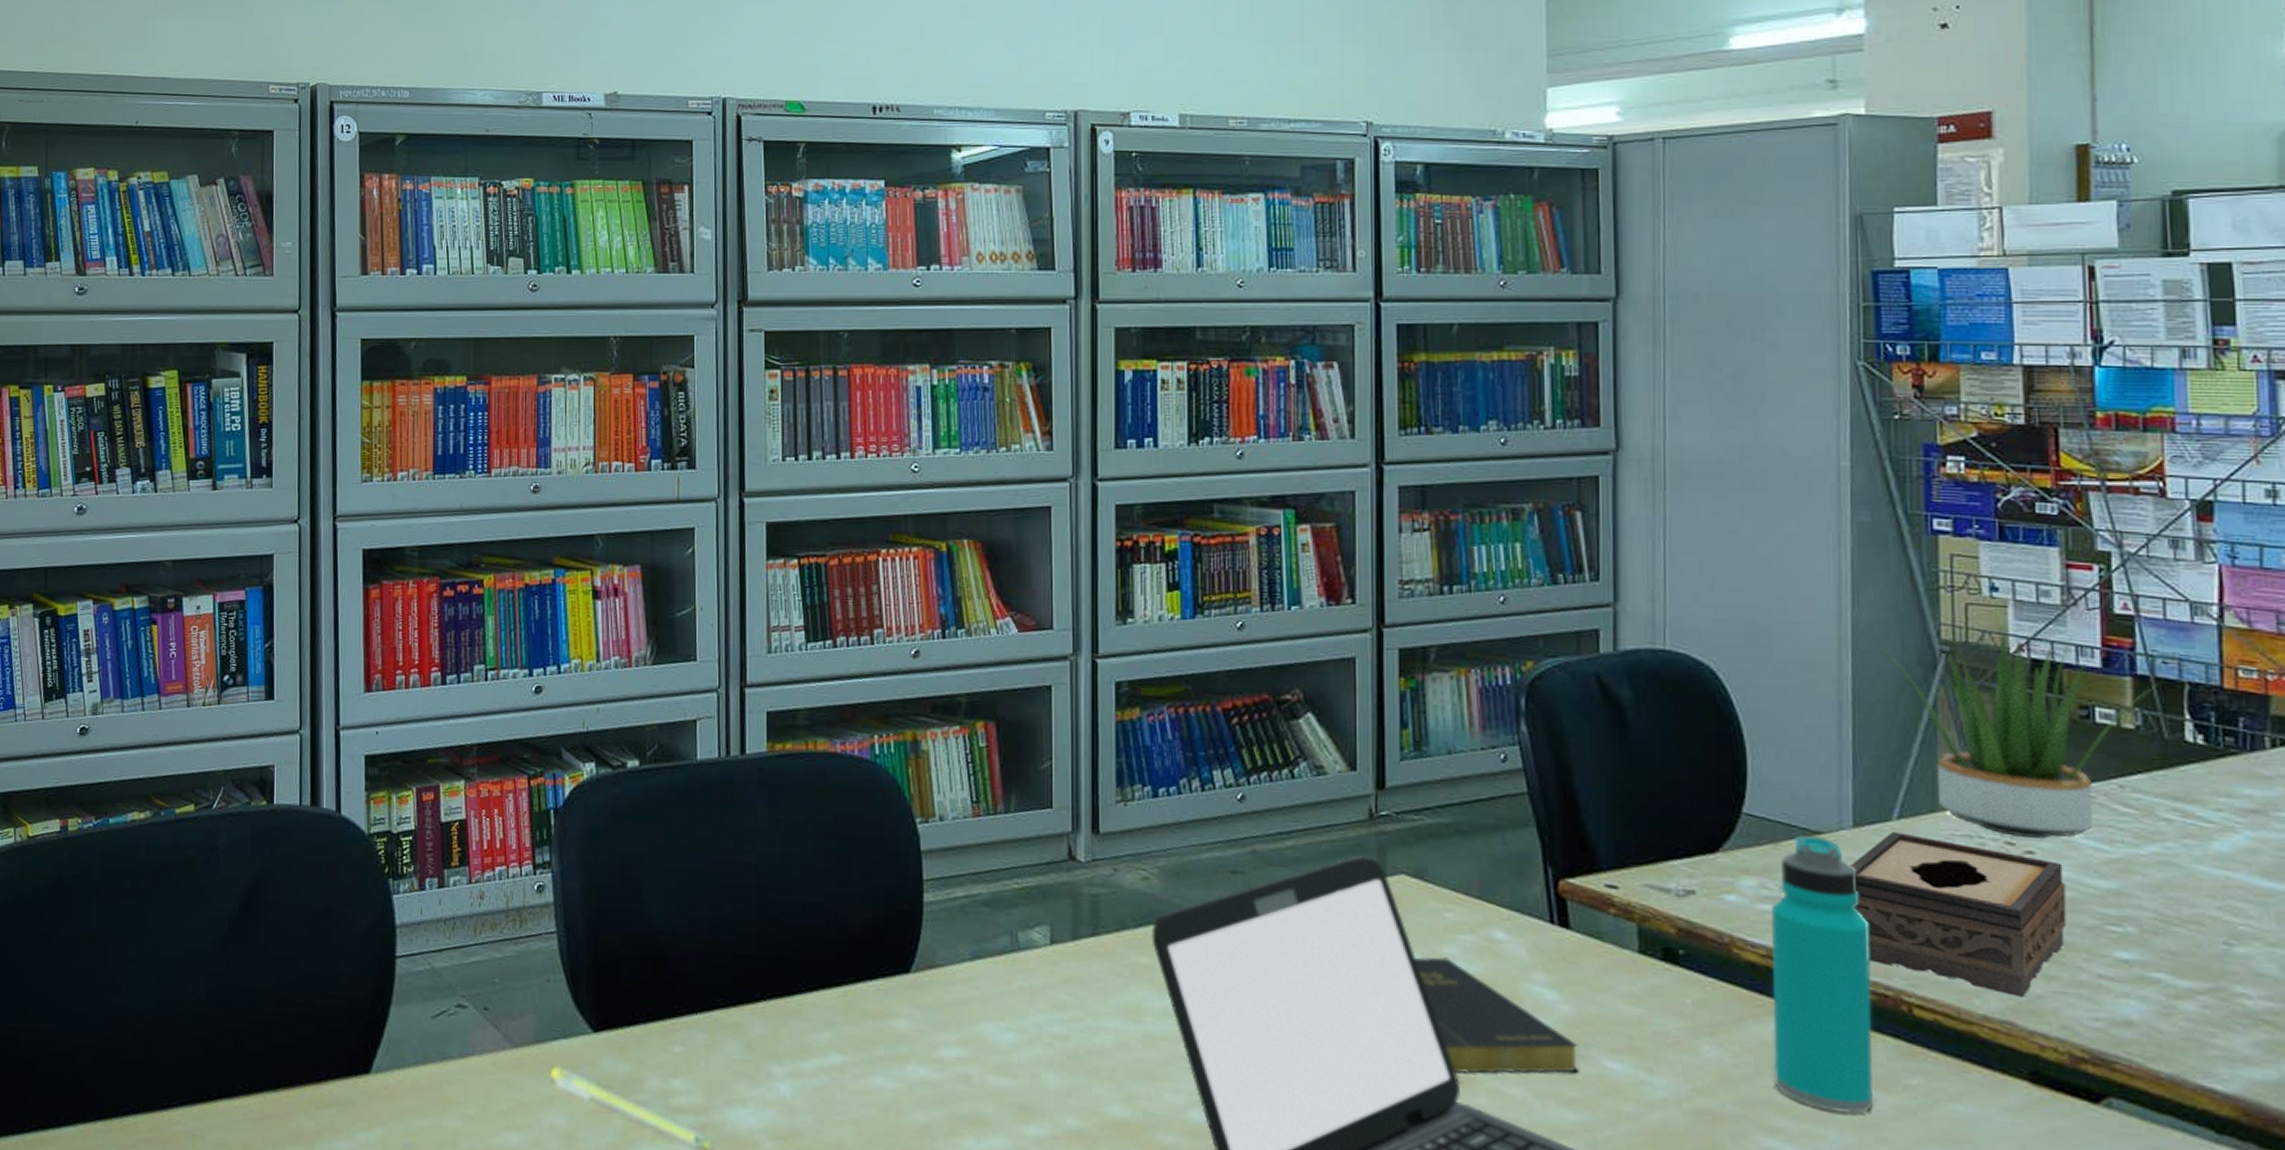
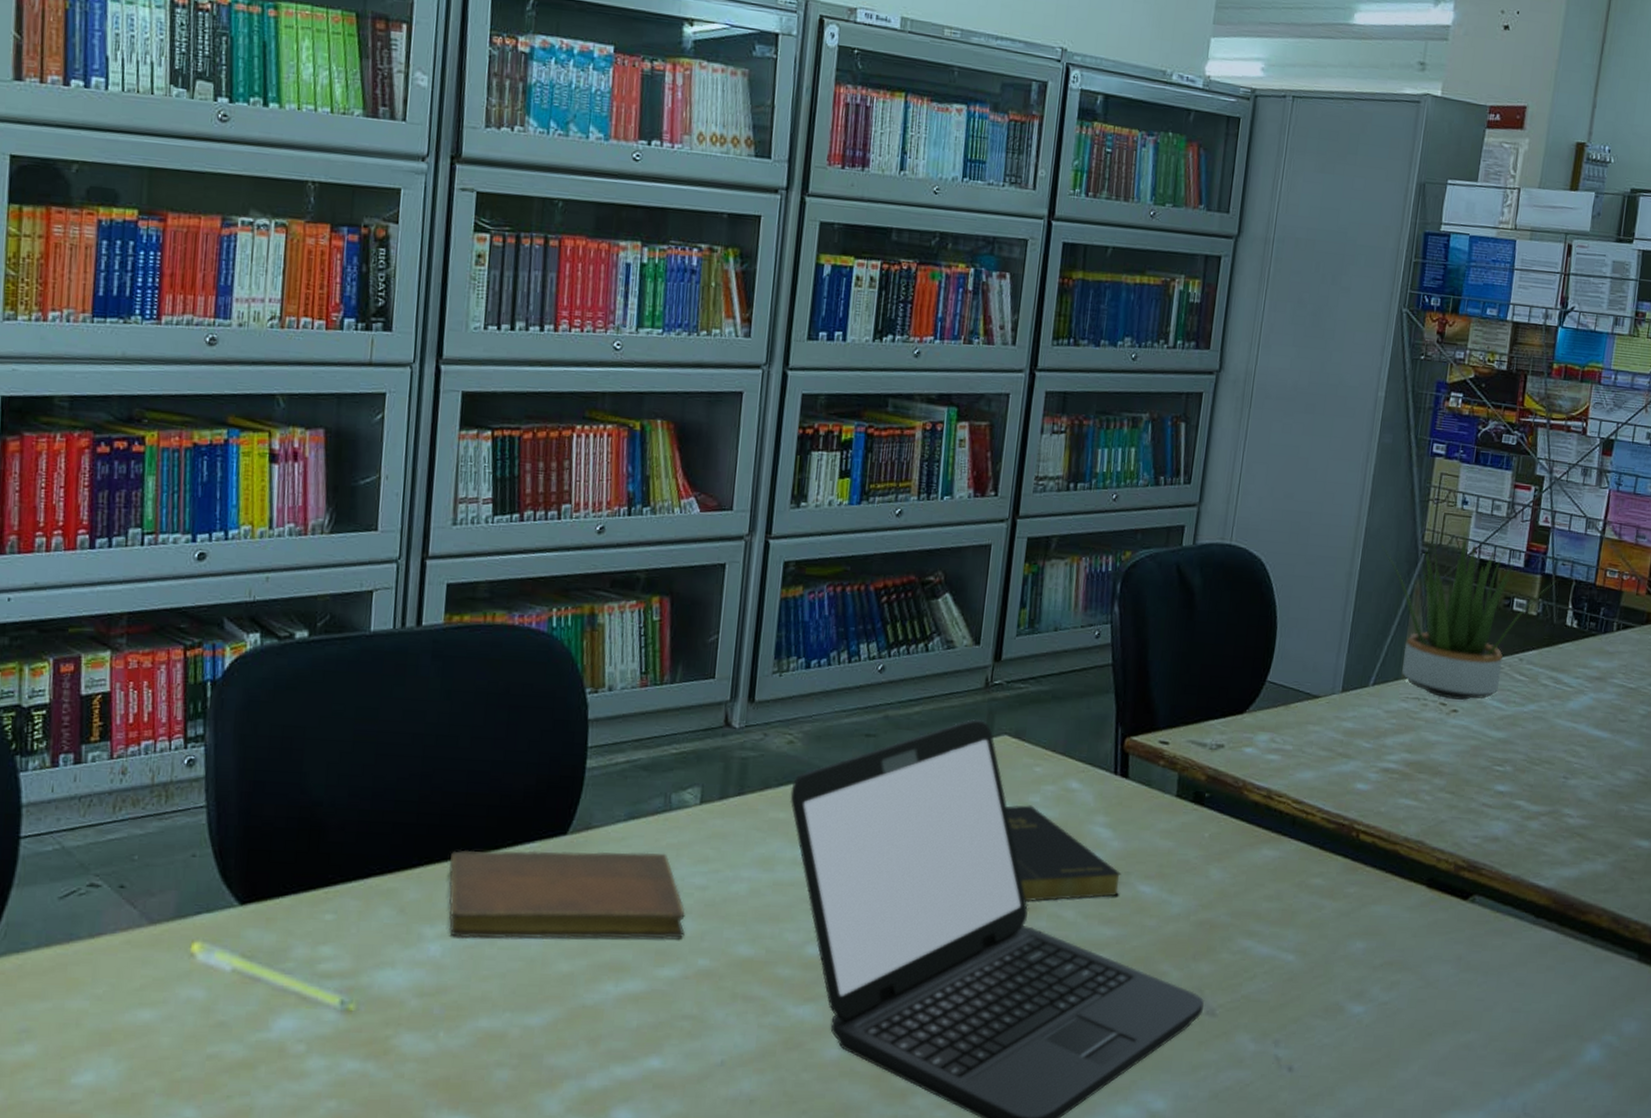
notebook: none [791,986,1048,1093] -> present [448,850,685,939]
water bottle: present [1772,834,1873,1114] -> none [1257,698,1341,917]
tissue box: present [1849,832,2067,997] -> none [1332,696,1474,822]

